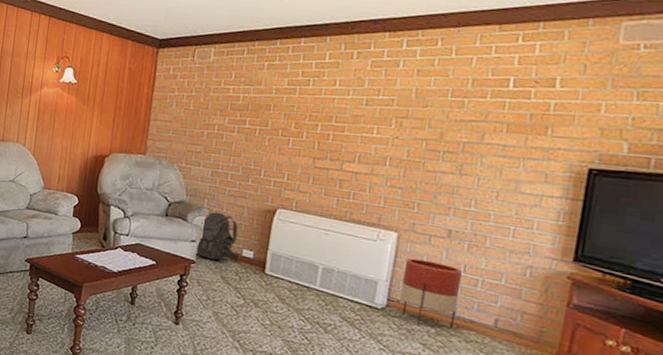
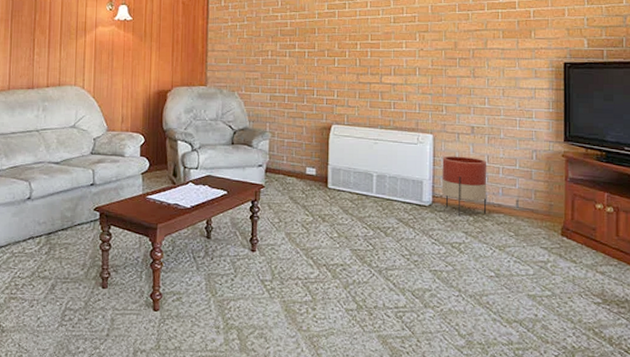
backpack: present [196,211,238,261] -> none [264,134,303,182]

